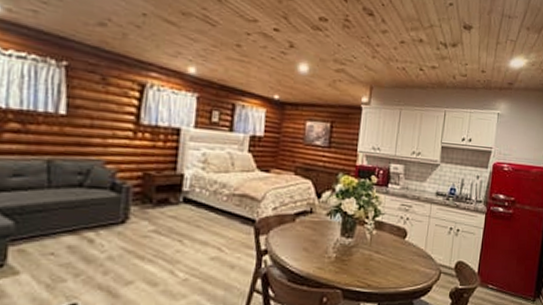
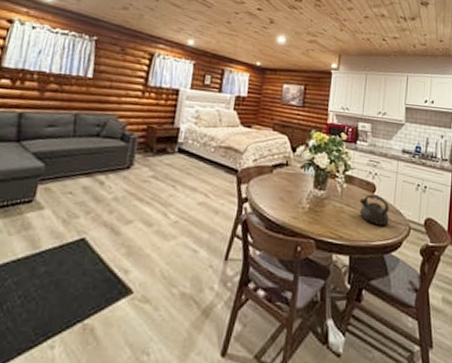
teapot: none [390,239,421,272] -> present [360,194,389,226]

